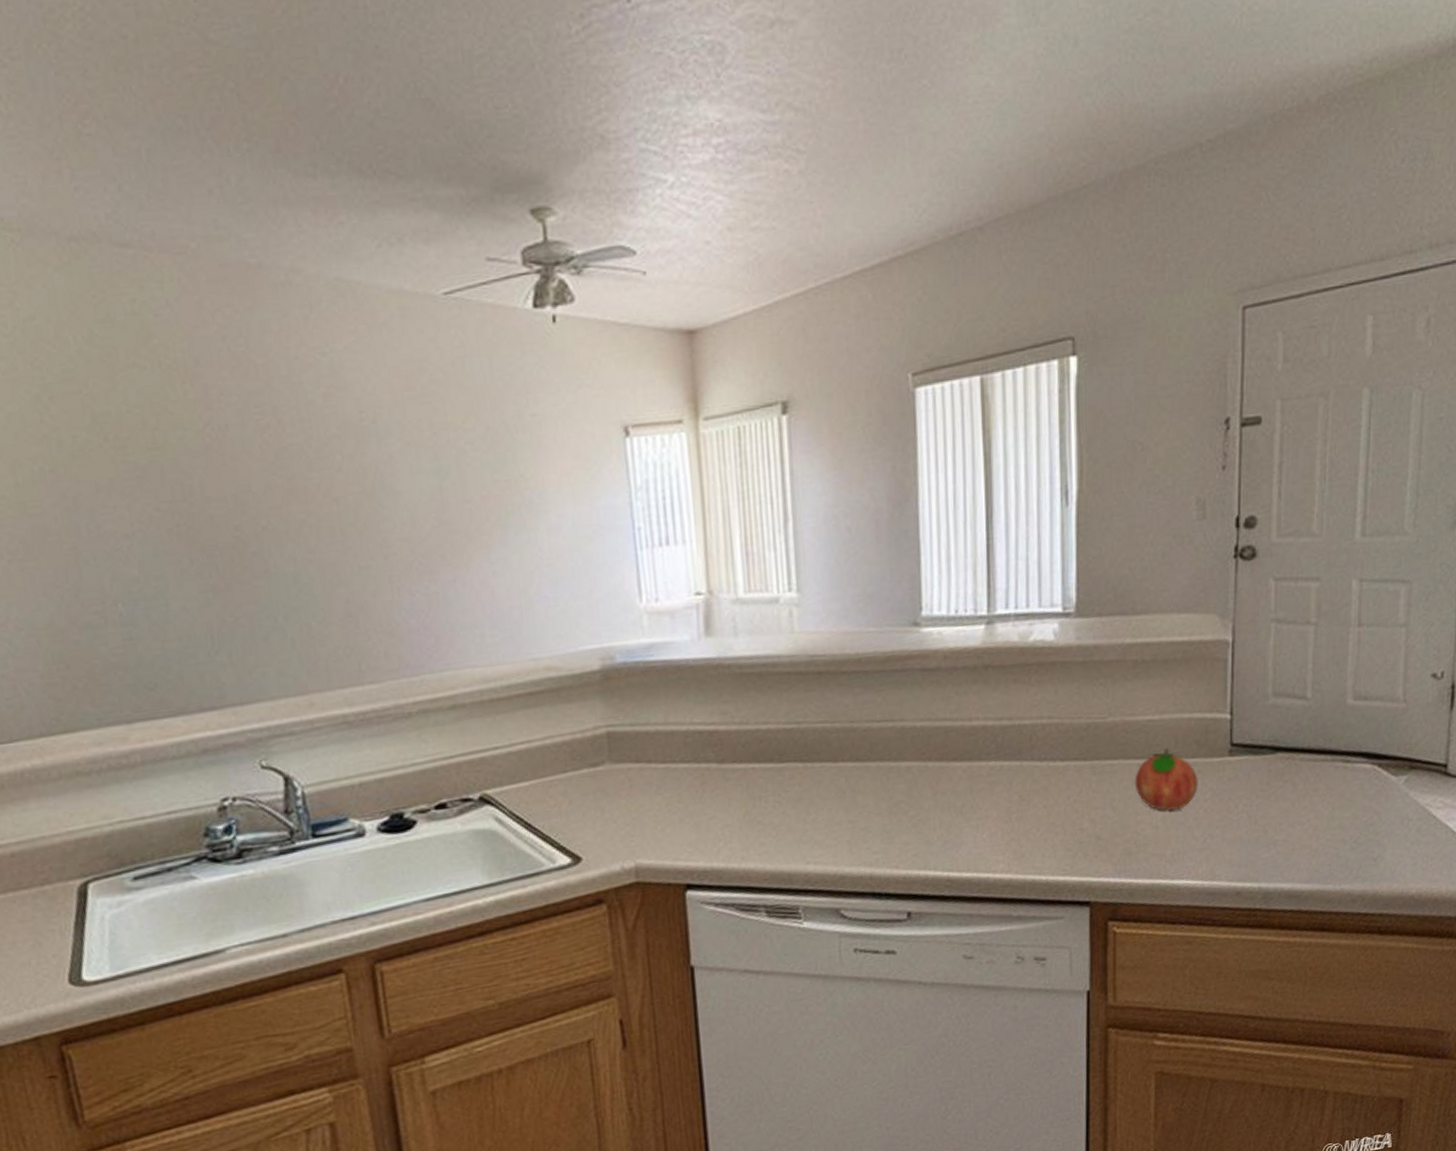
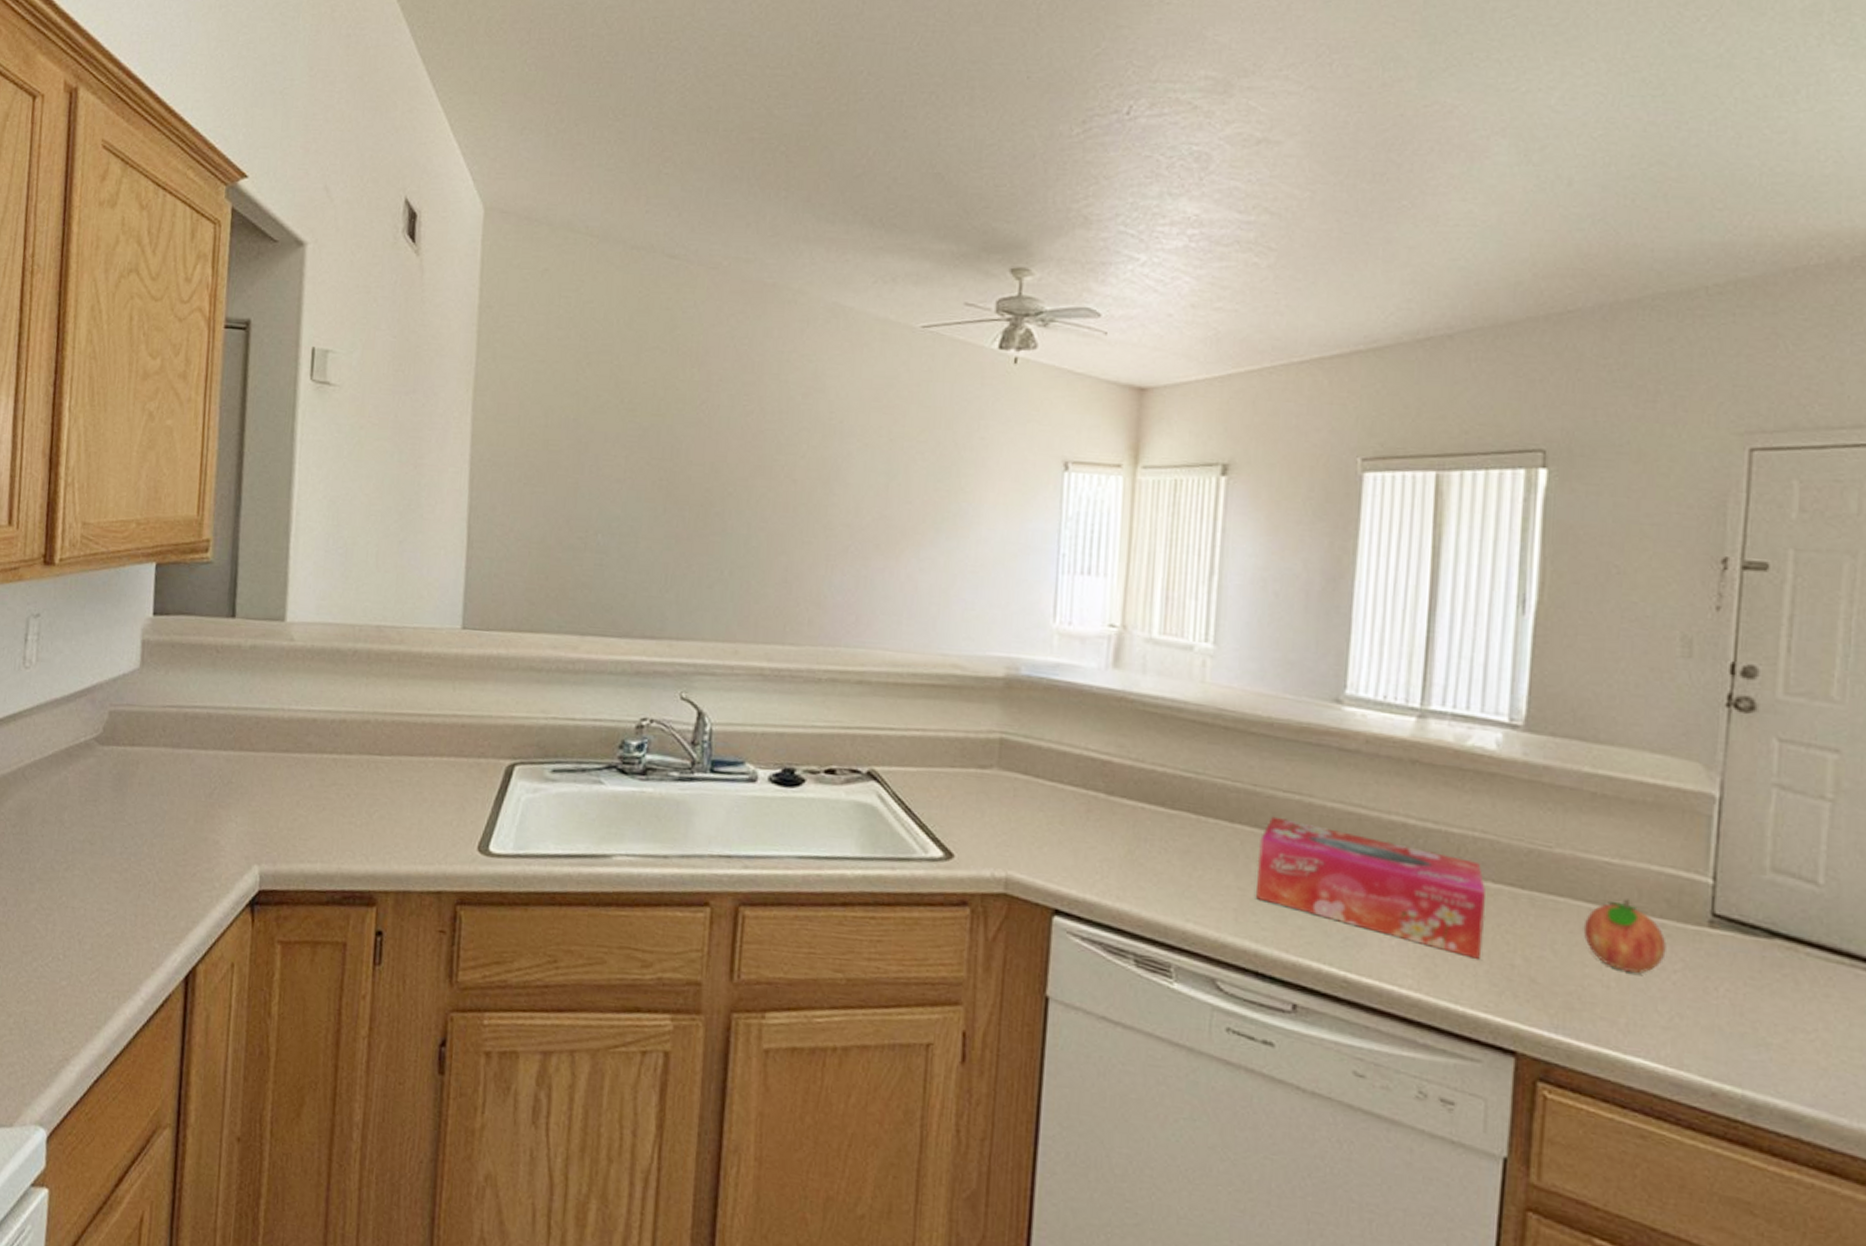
tissue box: none [862,745,1057,833] -> present [1256,816,1486,961]

